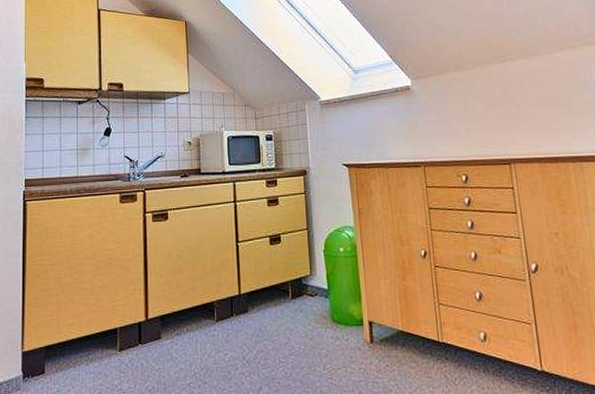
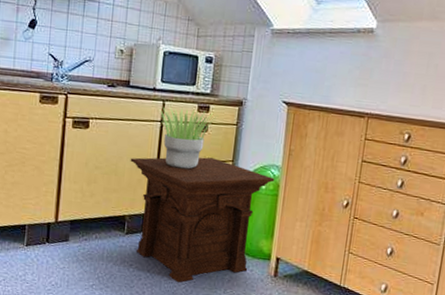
side table: none [210,229,351,366] -> present [130,157,275,283]
potted plant: none [230,185,286,245] -> present [158,106,218,169]

